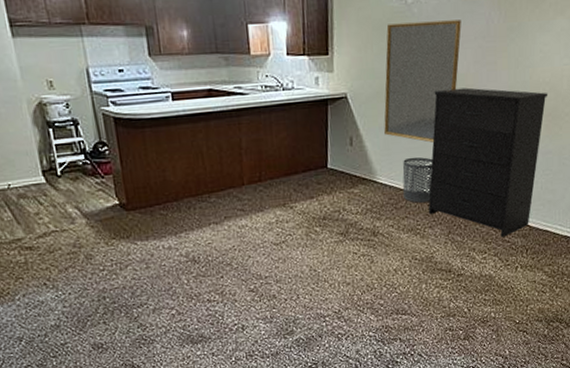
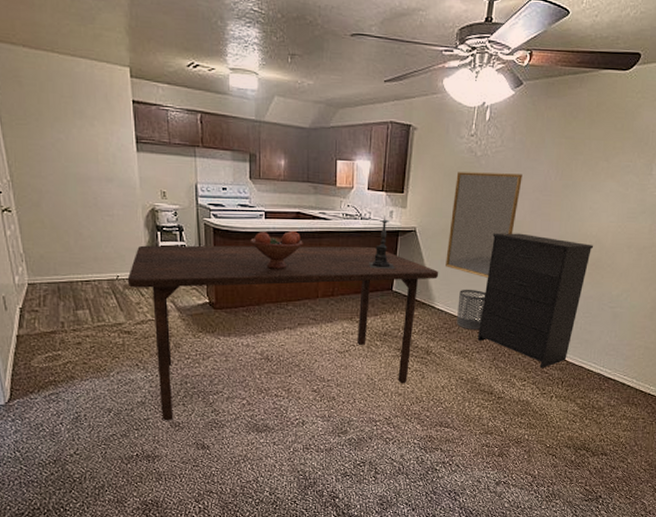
dining table: none [20,120,378,344] -> present [127,245,439,421]
fruit bowl: none [158,110,220,158] -> present [250,230,303,269]
candle holder: none [297,83,328,145] -> present [369,215,396,270]

